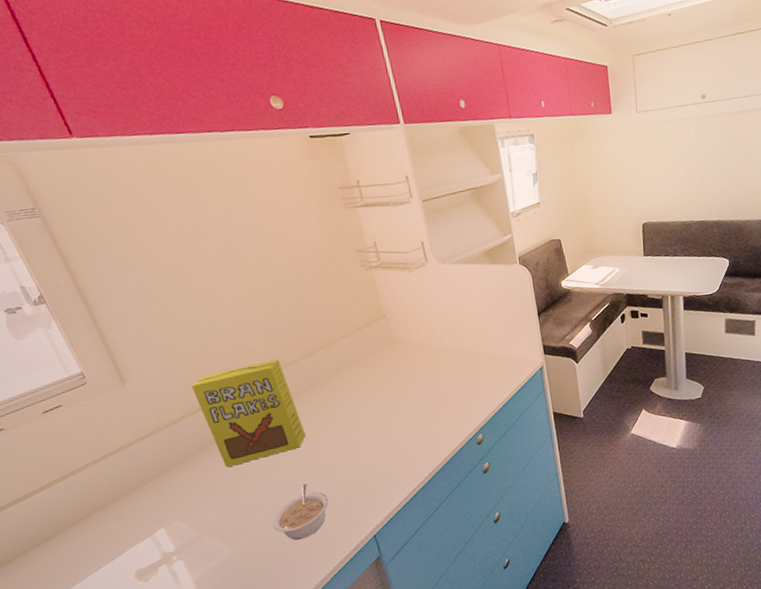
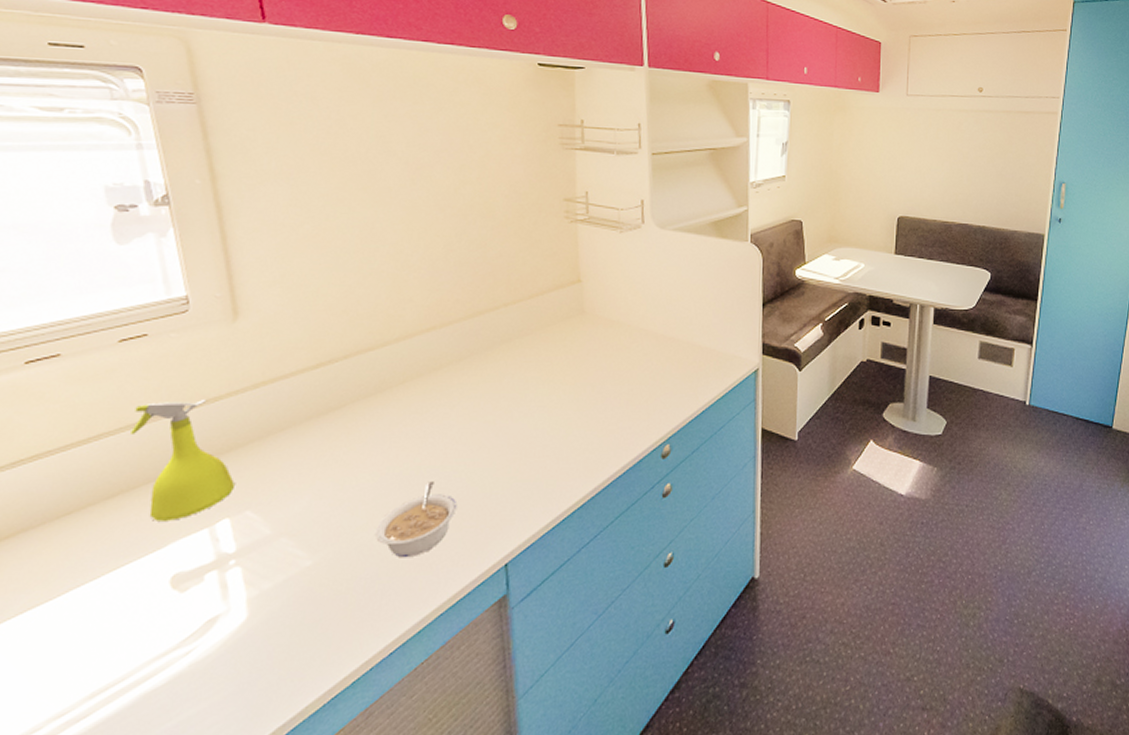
spray bottle: none [71,446,161,537] -> present [131,398,234,521]
cereal box: present [191,359,306,468] -> none [320,314,449,446]

